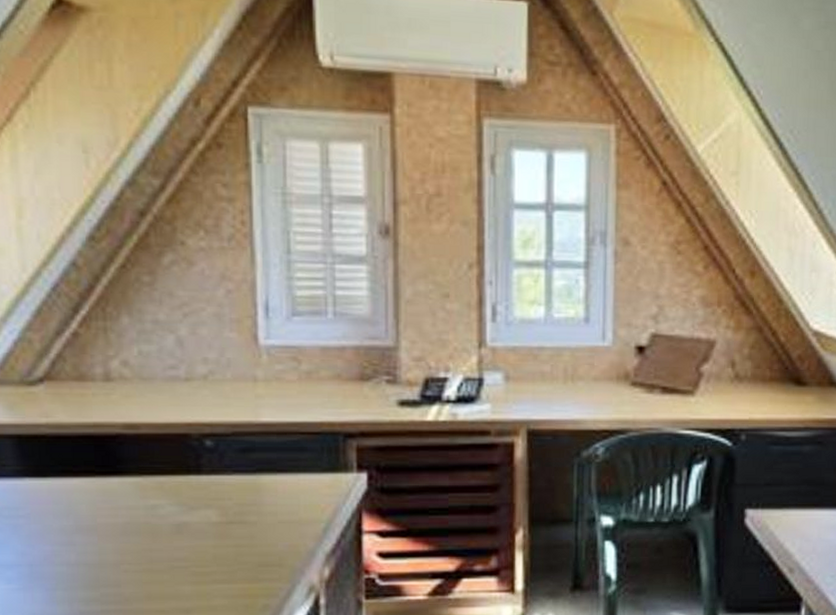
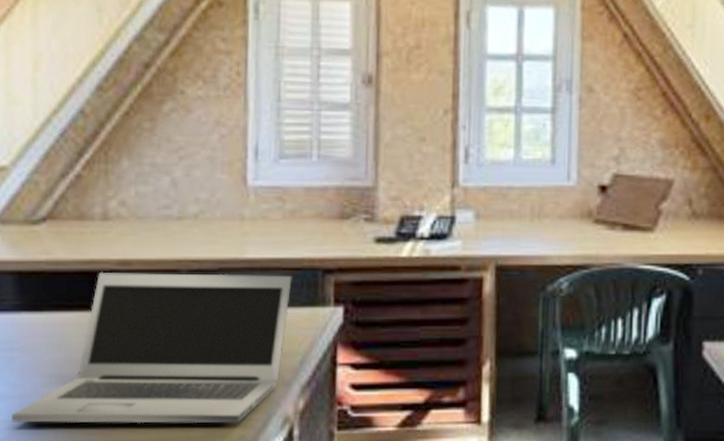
laptop: none [21,435,311,593] -> present [10,271,292,424]

